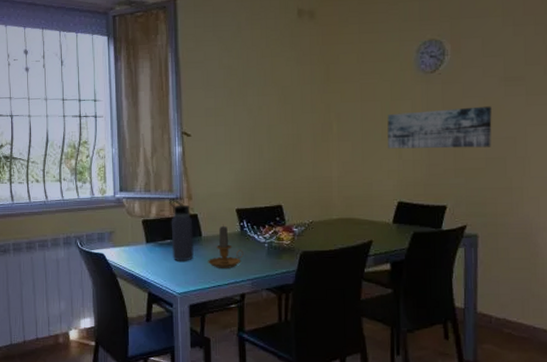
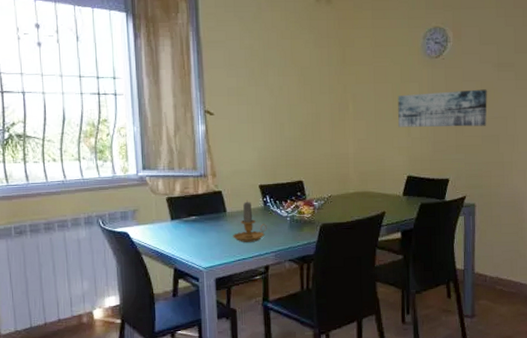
water bottle: present [169,199,194,261] -> none [193,176,219,237]

